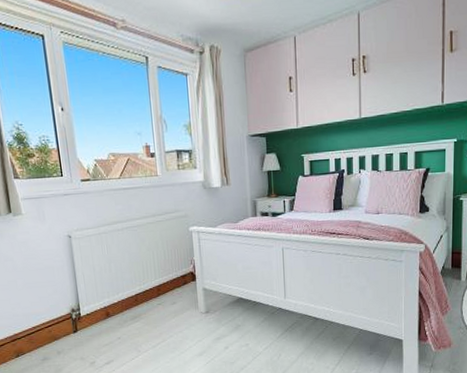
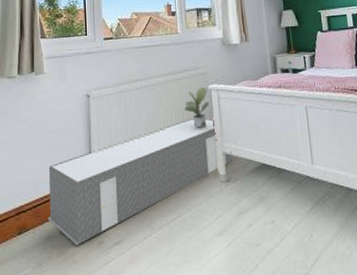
architectural model: none [37,258,212,365] -> present [48,118,232,245]
potted plant: none [166,228,190,266] -> present [184,86,209,127]

